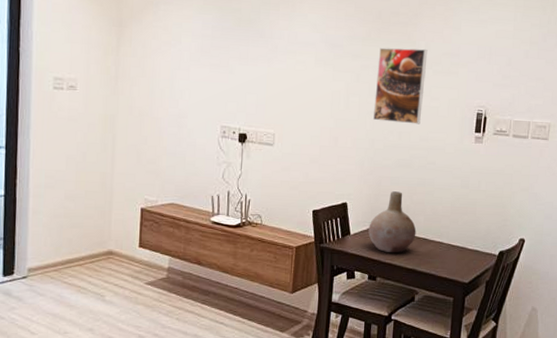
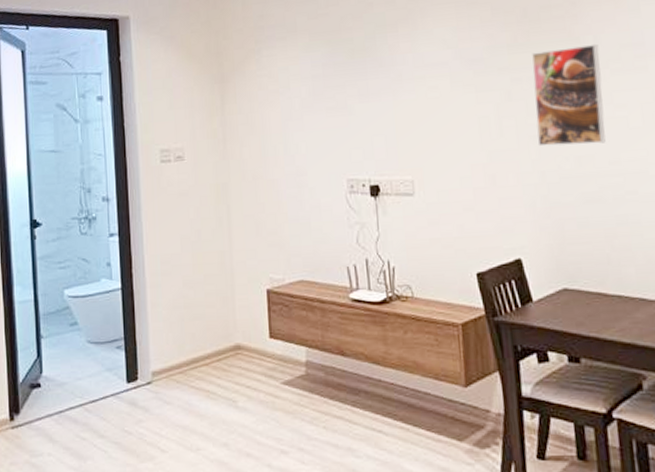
vase: present [368,191,416,254] -> none [557,236,628,323]

